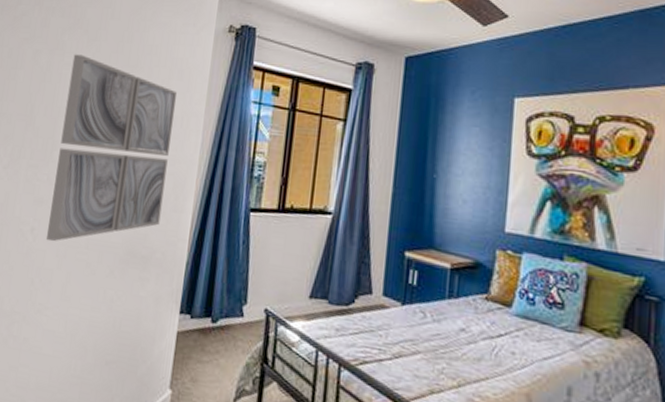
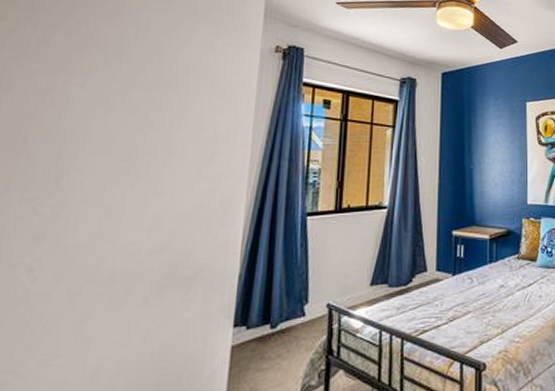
wall art: present [45,54,177,242] -> none [50,74,220,281]

